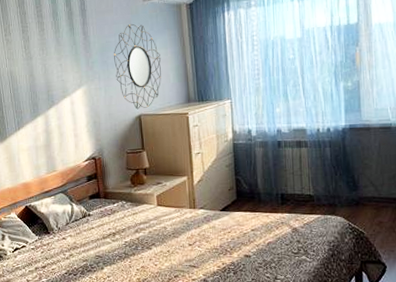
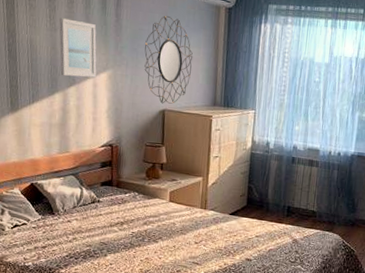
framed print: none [34,45,72,100] -> present [59,18,97,78]

